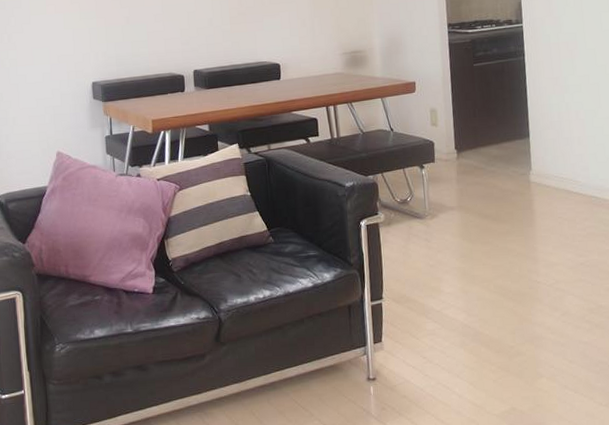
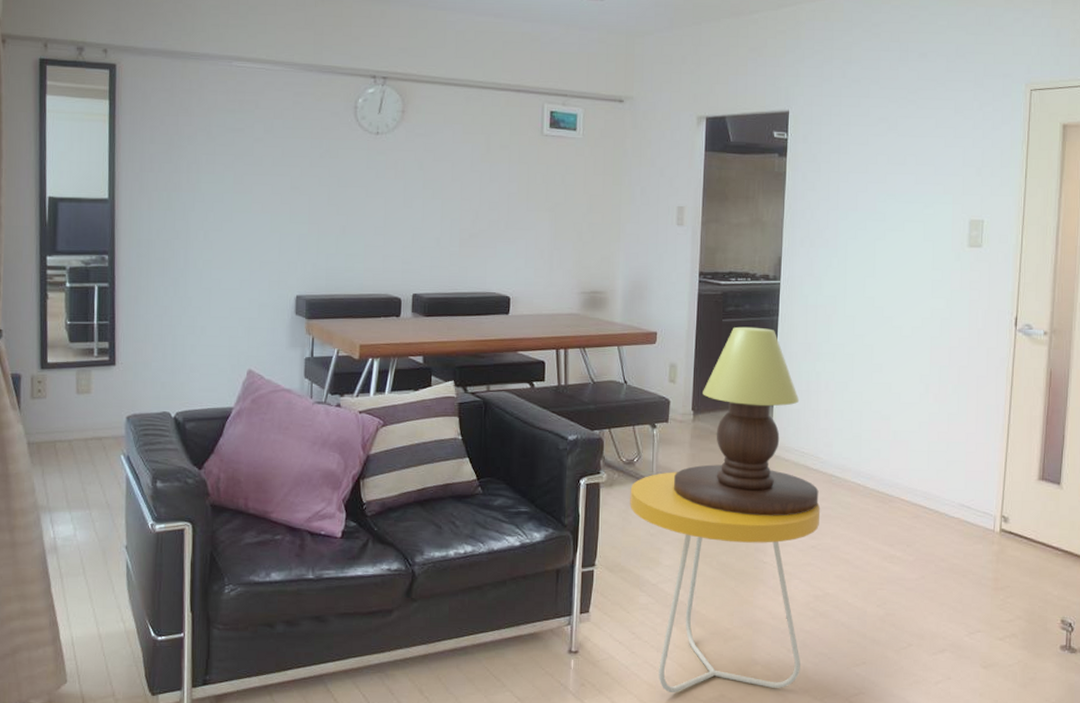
side table: none [407,206,585,409] -> present [630,472,821,692]
table lamp: none [445,68,582,240] -> present [673,326,819,516]

